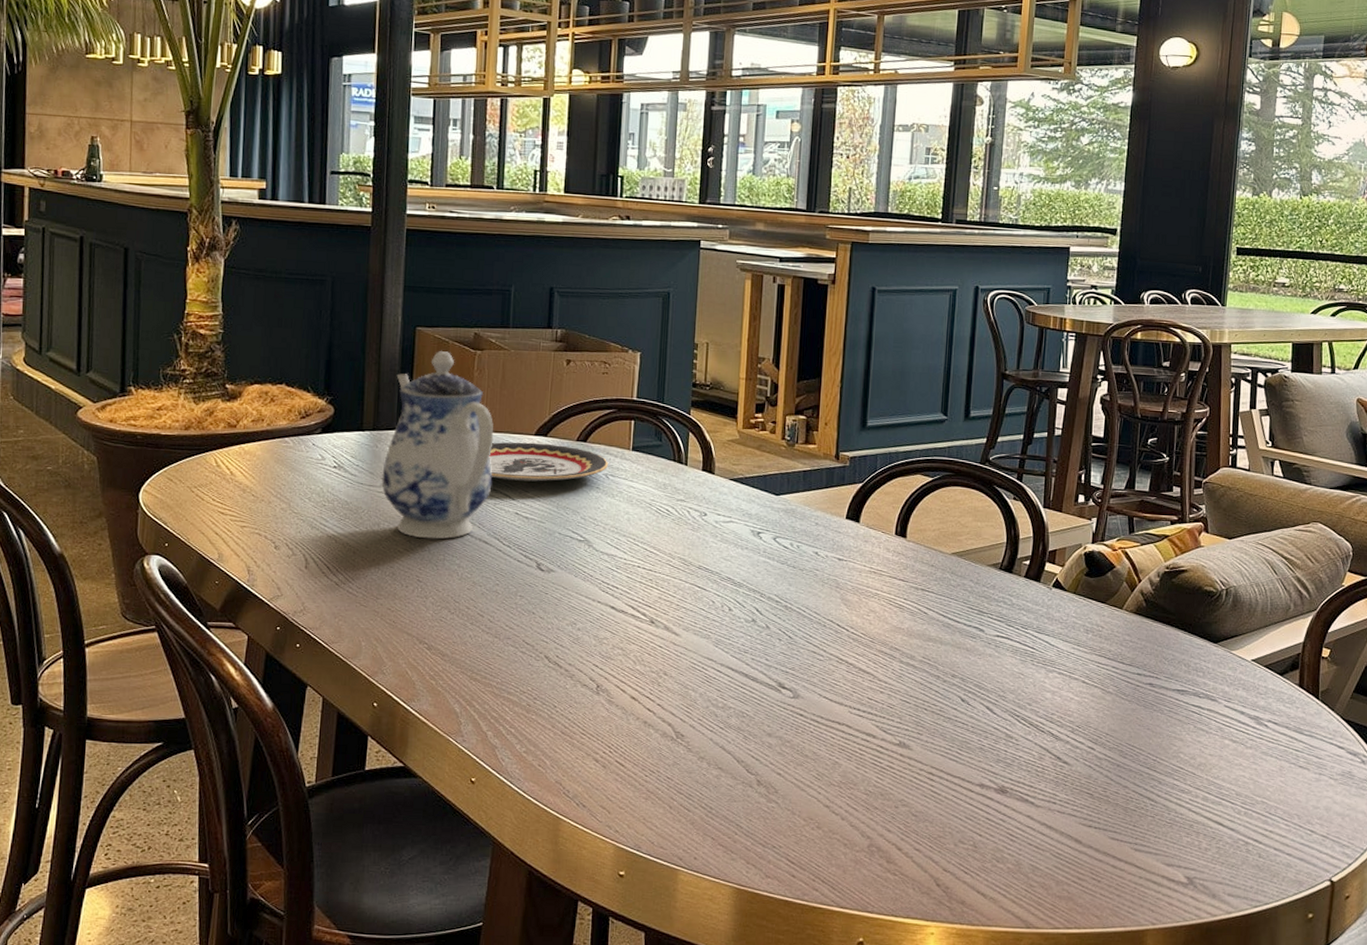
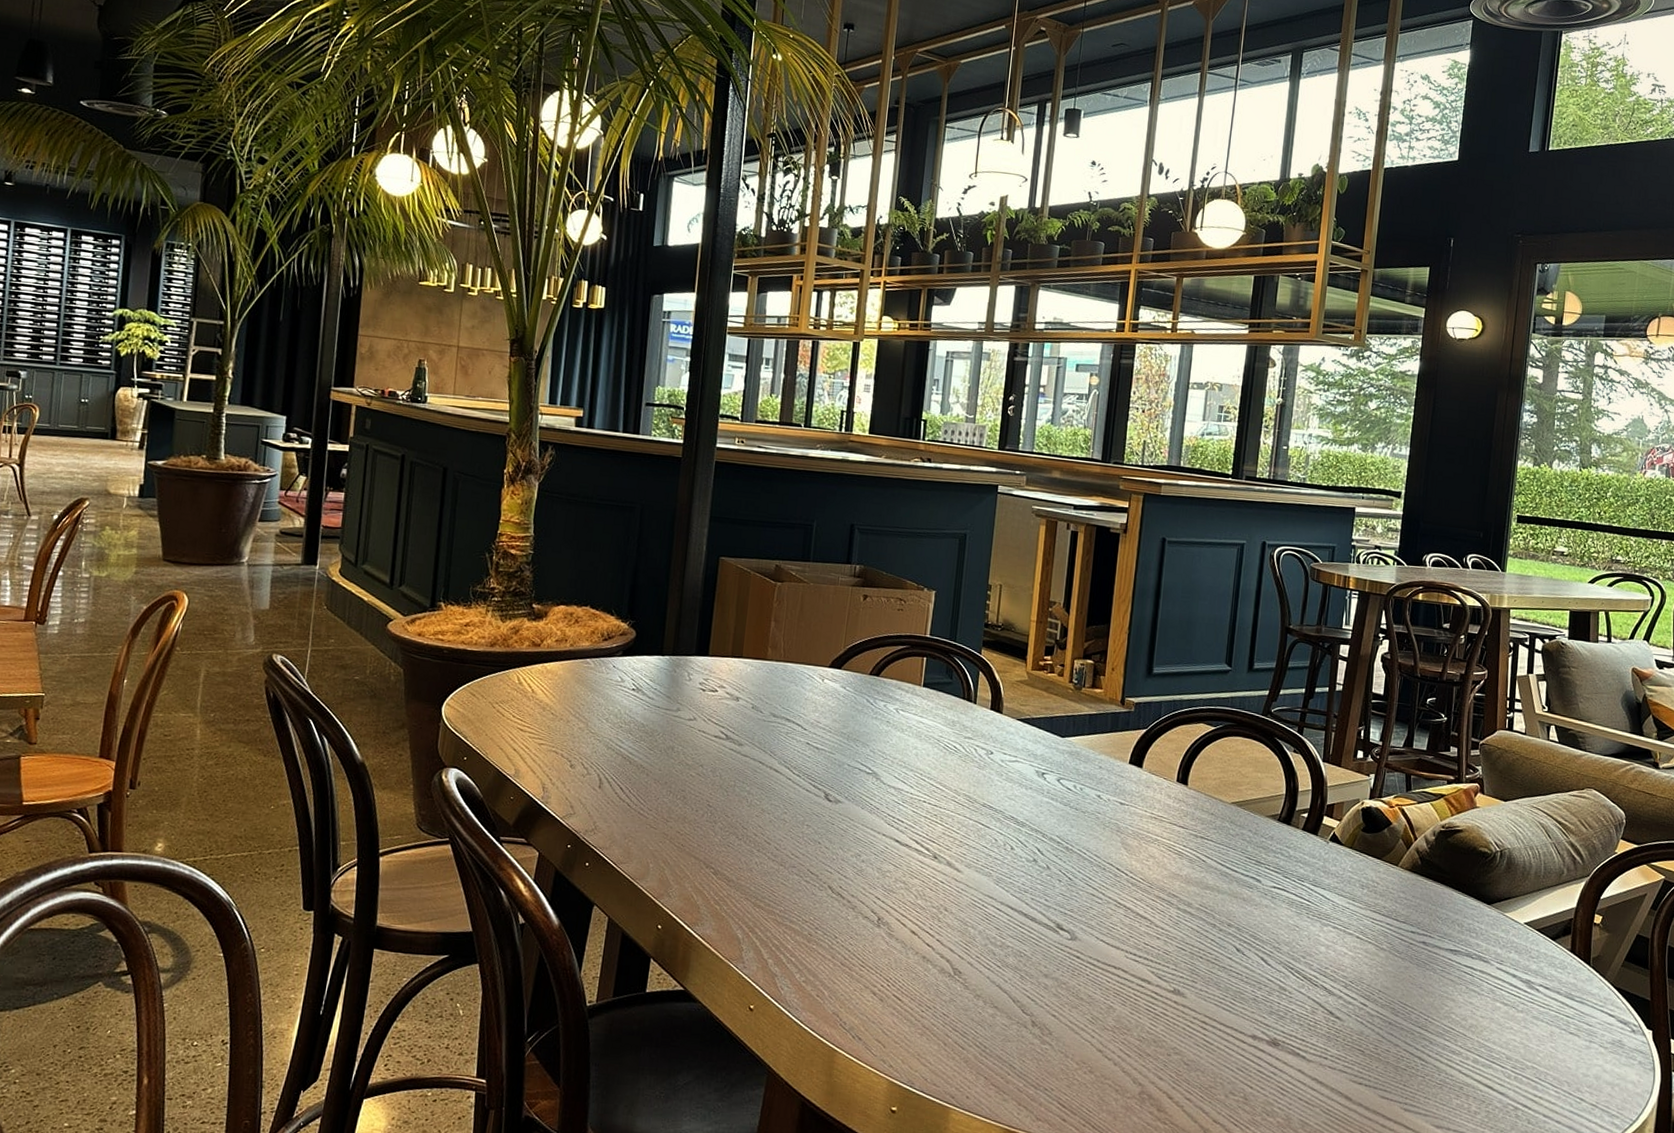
teapot: present [381,351,494,539] -> none [678,581,790,765]
plate: present [489,442,608,482] -> none [783,672,899,714]

